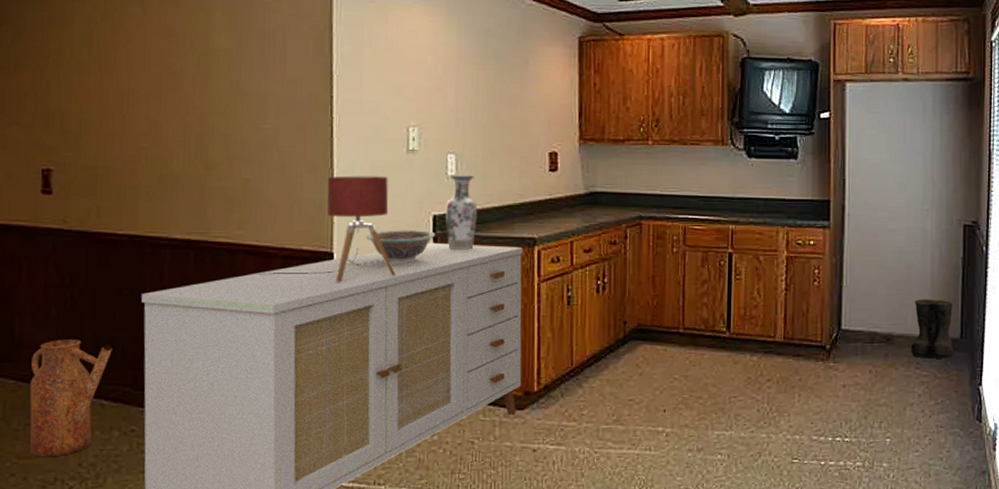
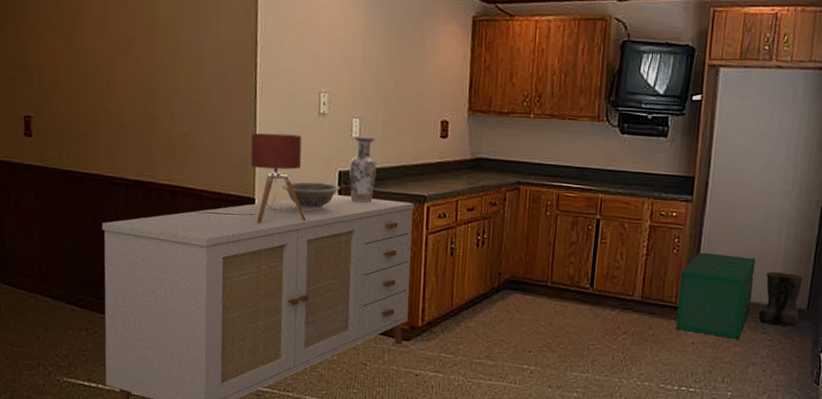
watering can: present [29,339,112,458] -> none [18,255,80,348]
storage bin: none [824,283,902,379] -> present [676,252,756,340]

